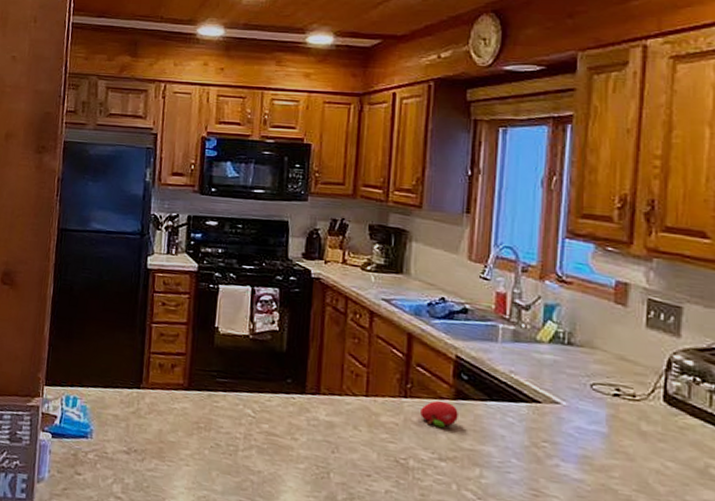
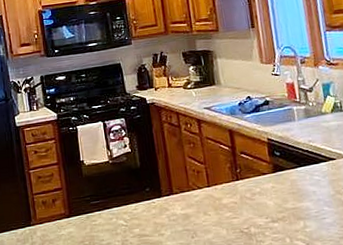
fruit: present [420,401,458,428] -> none [251,176,280,198]

